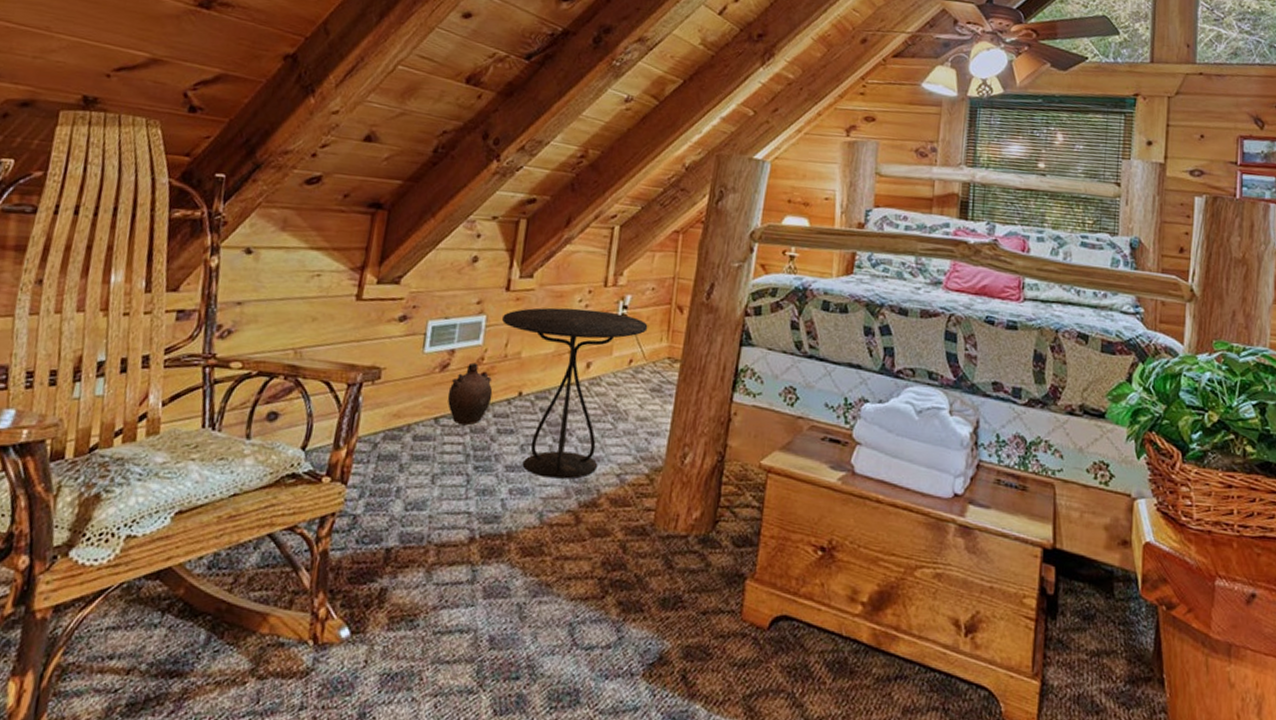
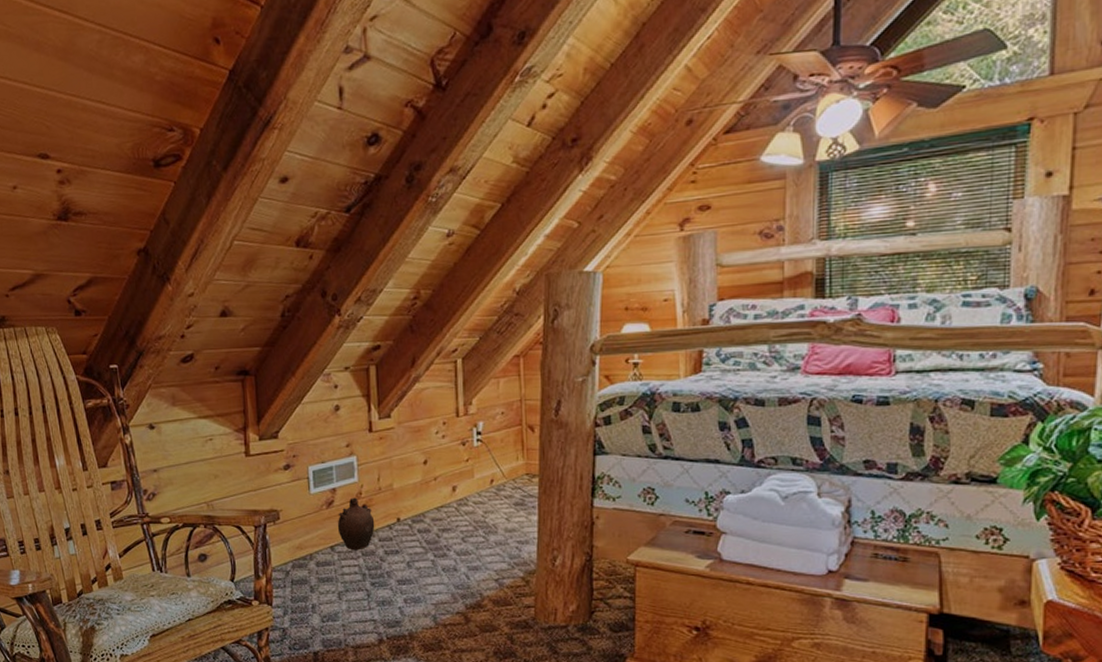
side table: present [501,307,648,480] -> none [370,439,503,588]

